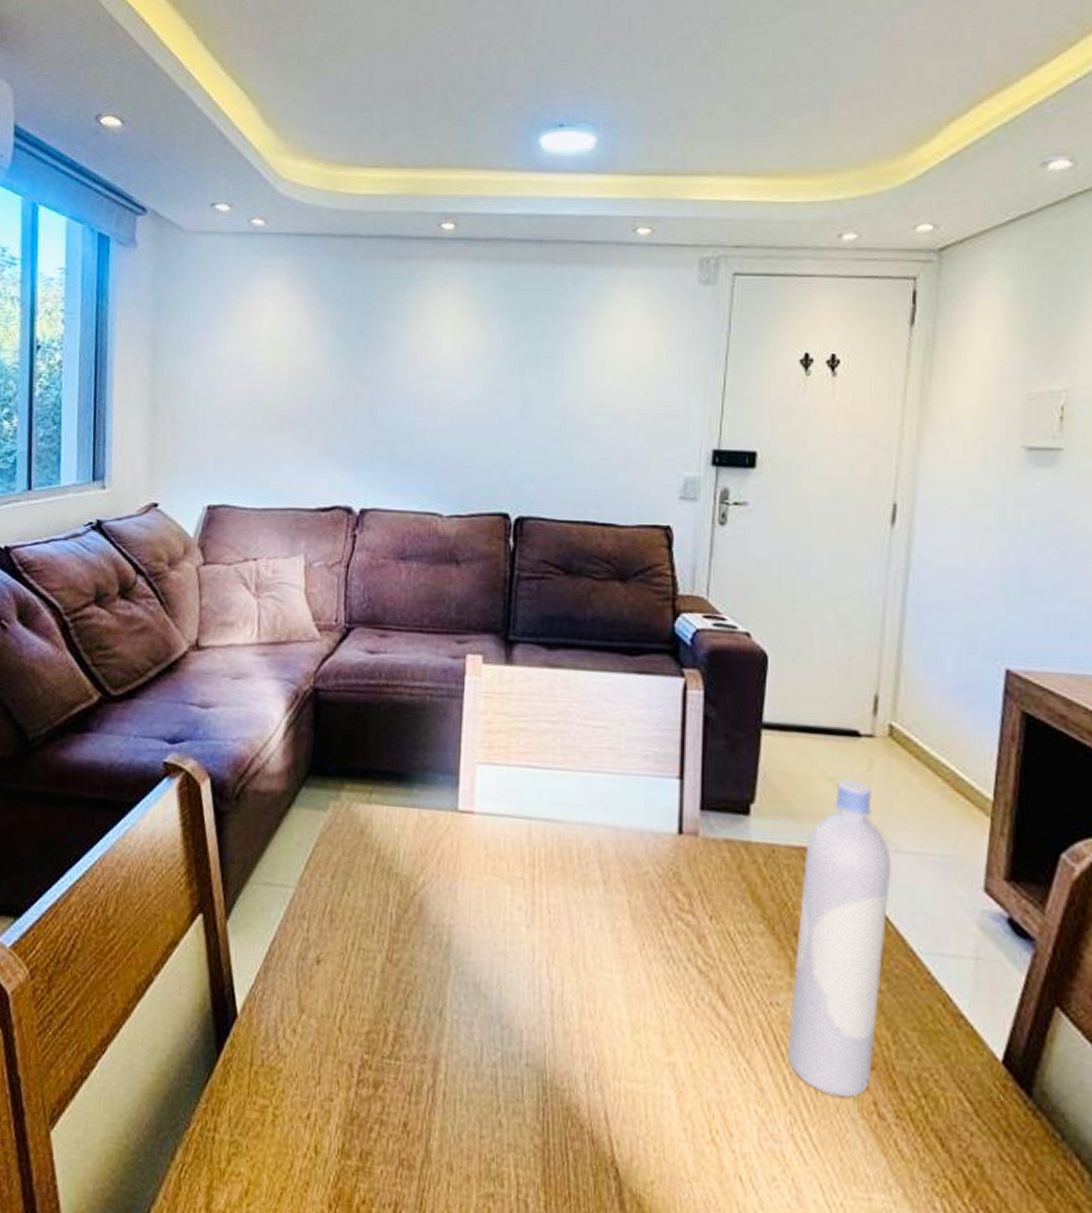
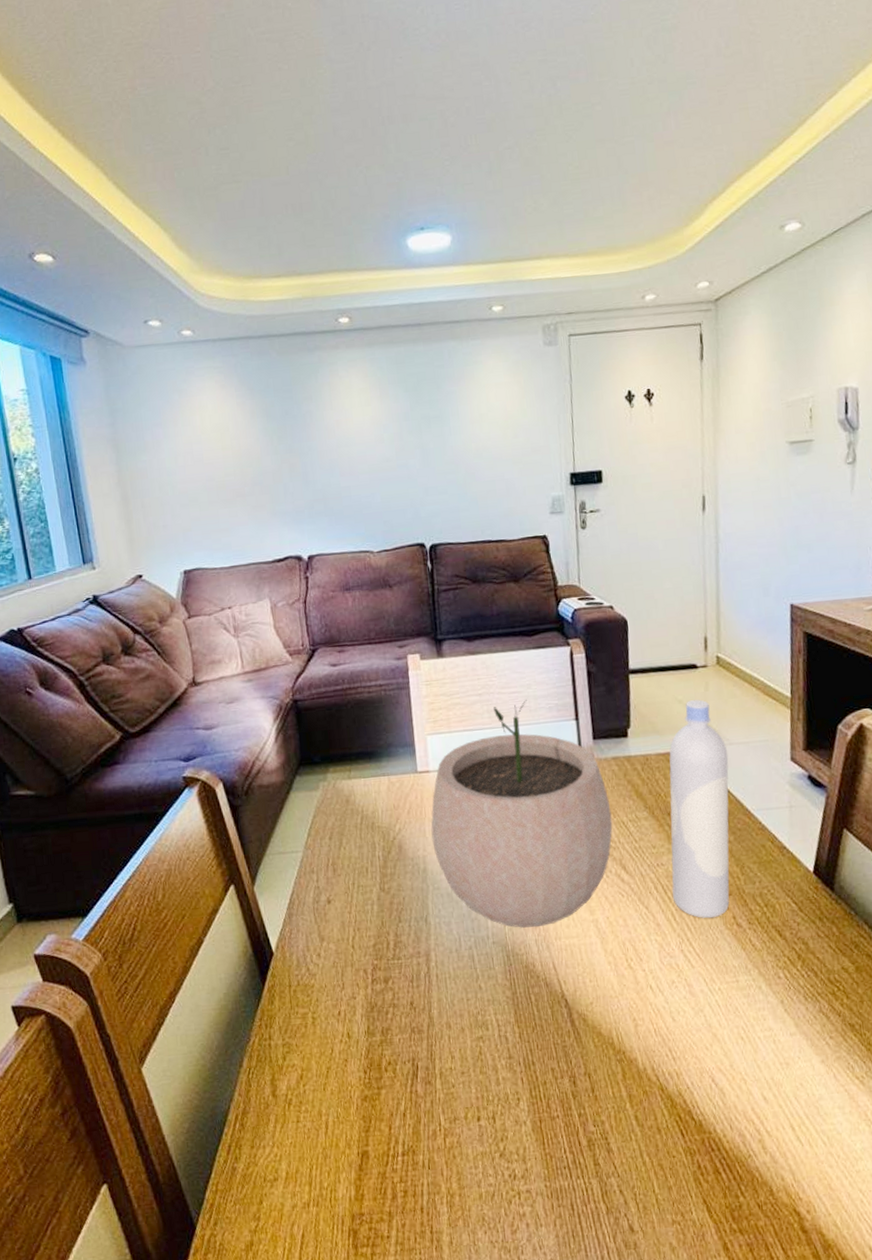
plant pot: none [464,738,714,1057] -> present [431,699,613,928]

